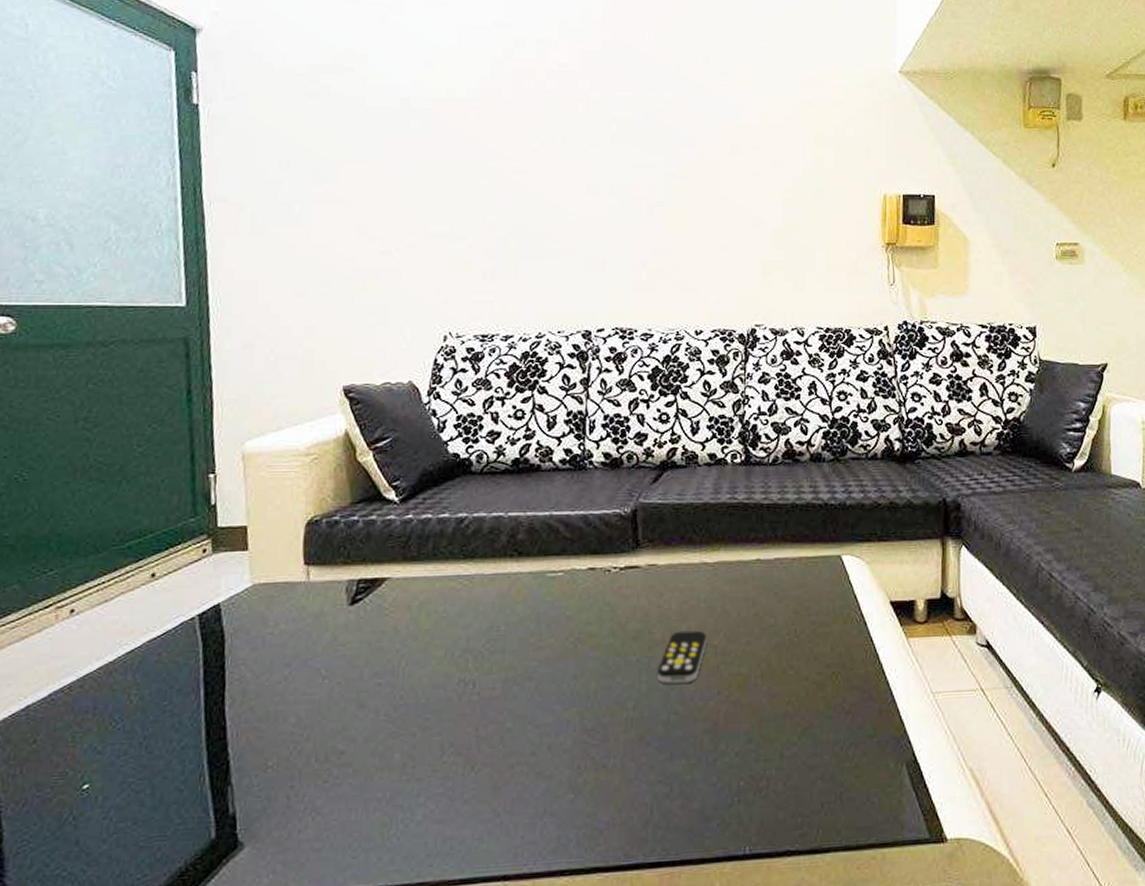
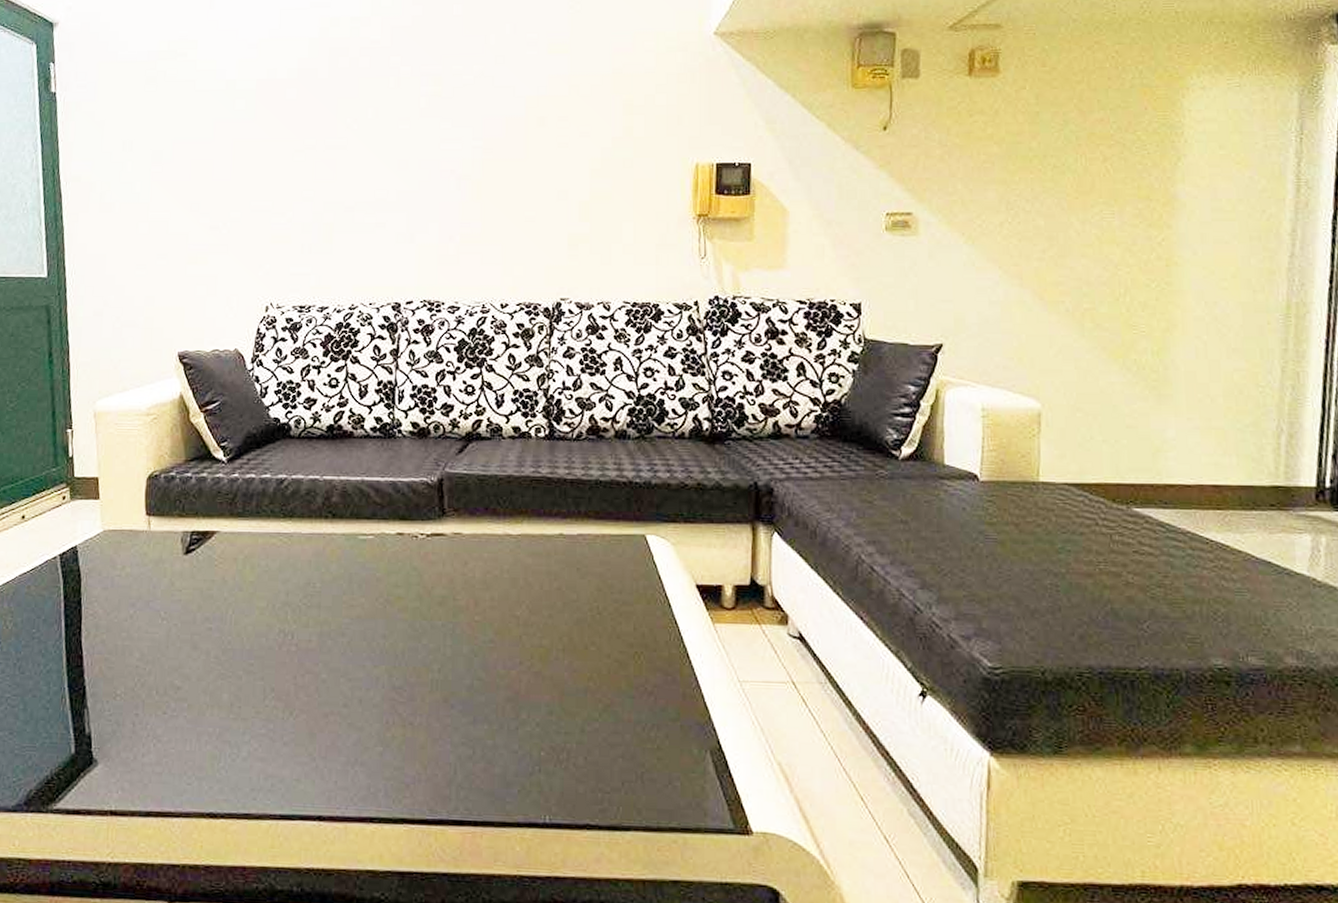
remote control: present [656,630,707,684] -> none [461,599,510,651]

